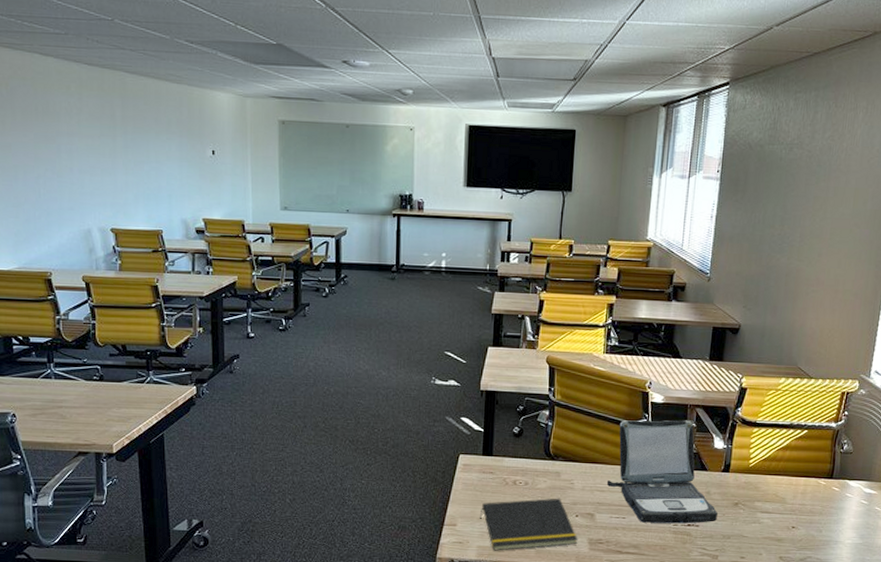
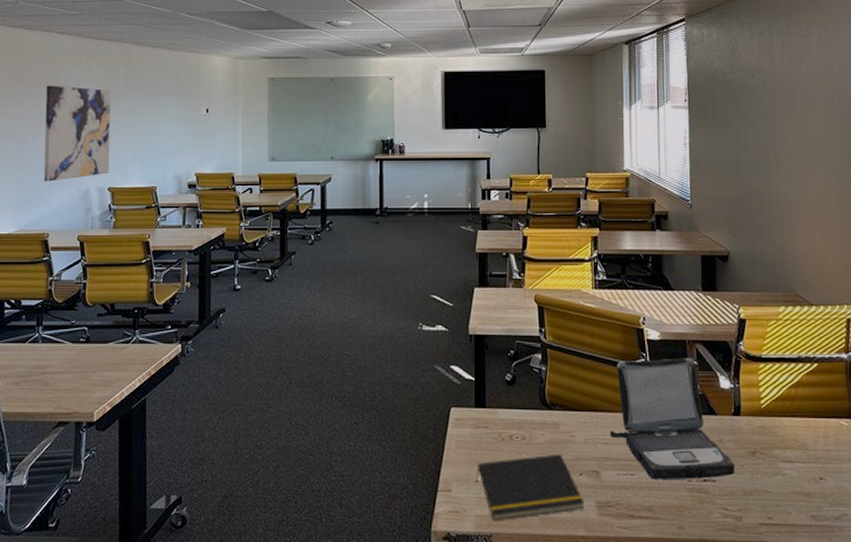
wall art: none [34,113,111,219] -> present [43,85,111,182]

